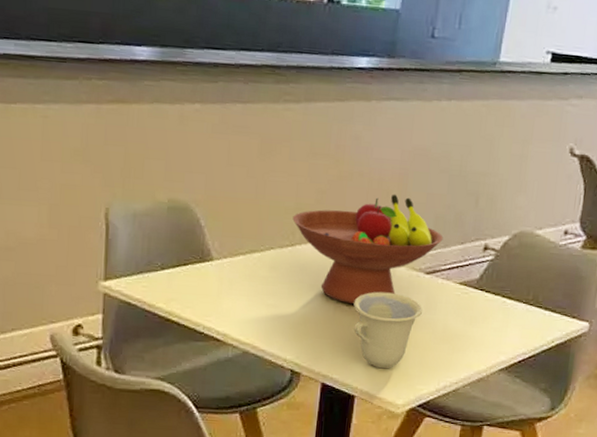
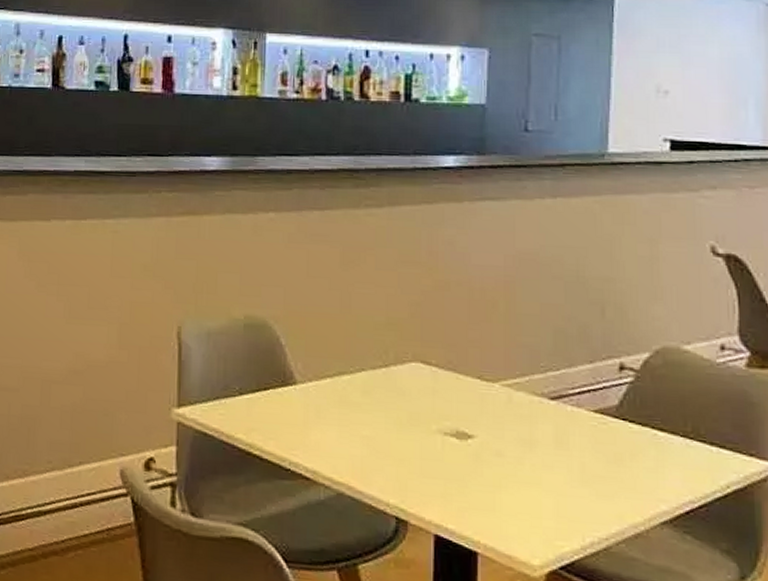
fruit bowl: present [292,194,443,305] -> none [384,305,567,437]
cup: present [353,292,423,369] -> none [465,421,552,519]

